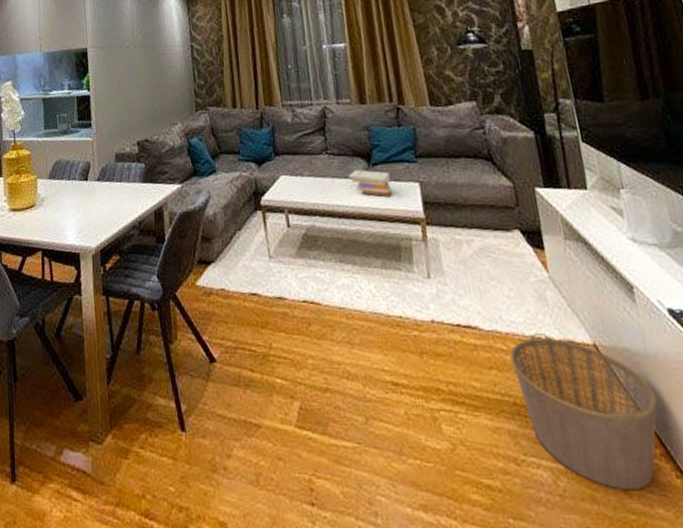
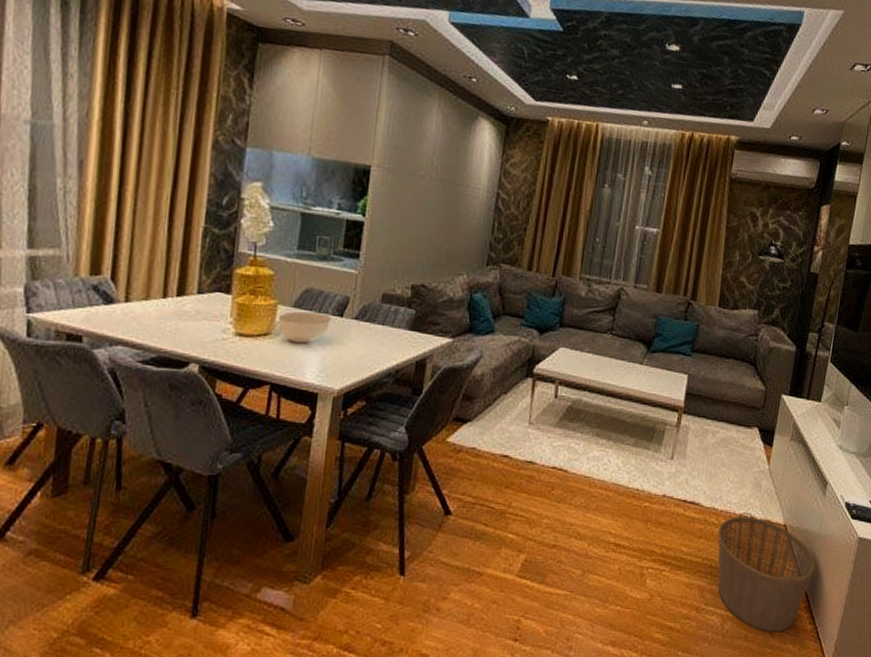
bowl: none [40,180,79,210] -> present [278,311,331,344]
books: present [348,170,392,198] -> none [626,354,665,384]

